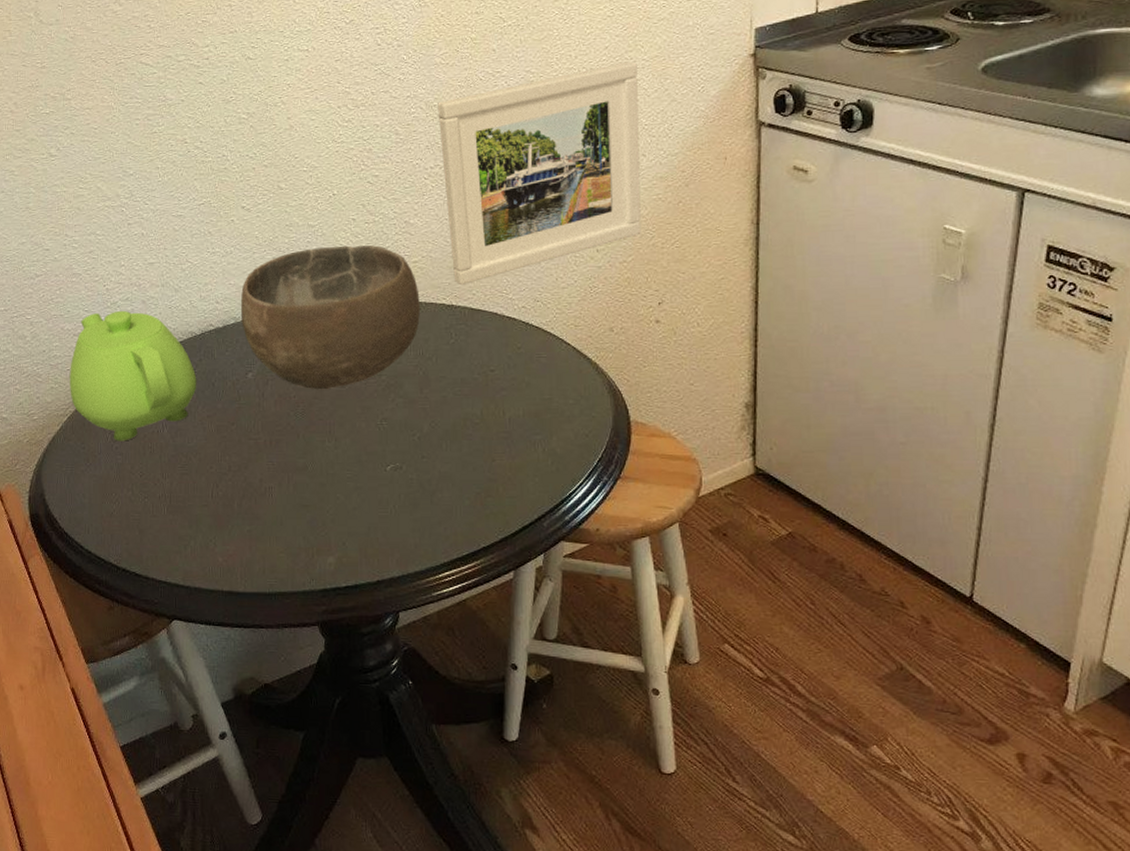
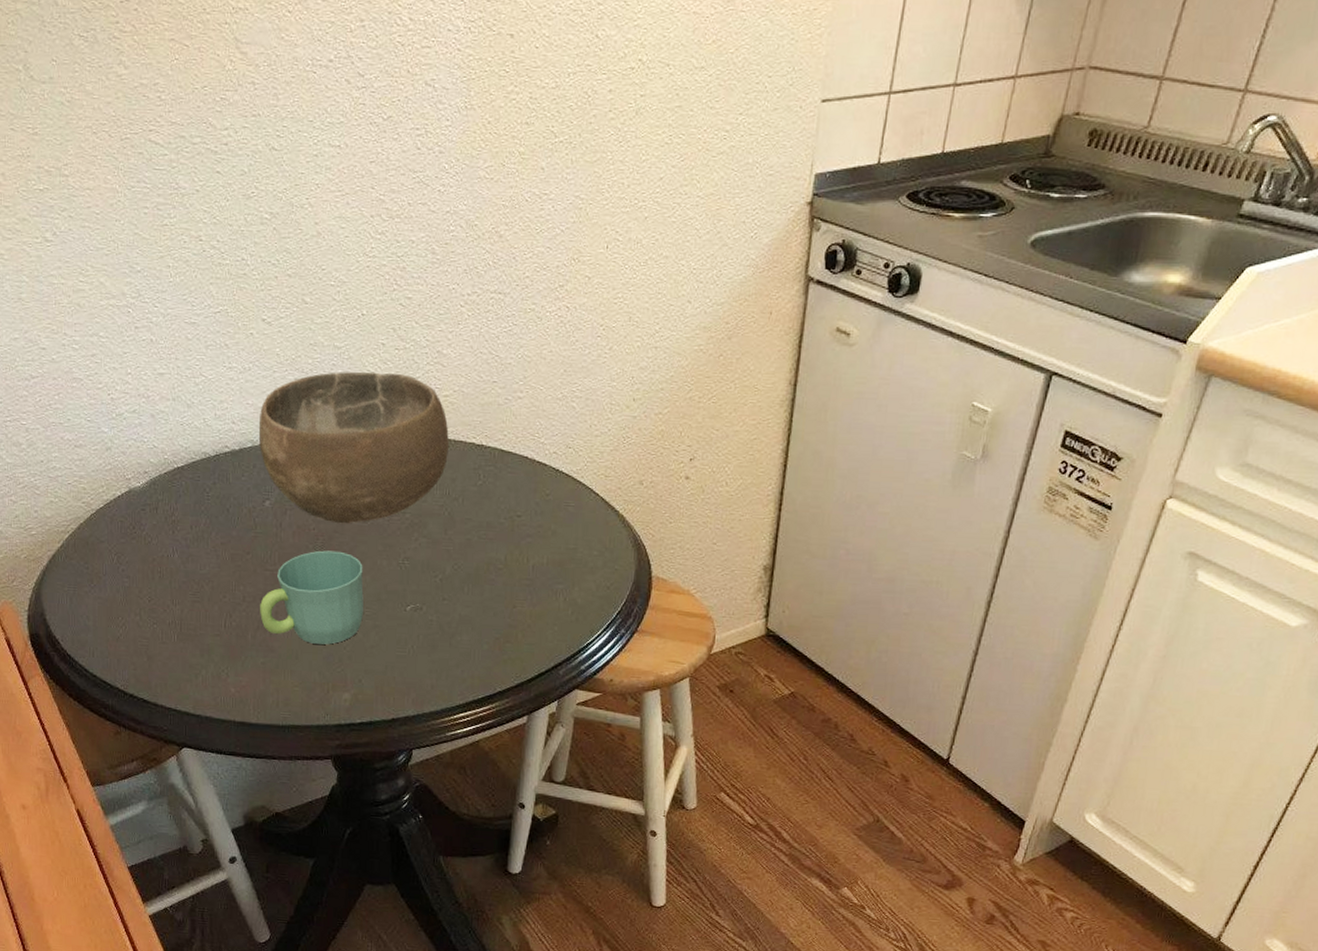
teapot: present [70,310,197,441] -> none [71,423,210,564]
mug: none [245,416,344,509] -> present [260,550,364,645]
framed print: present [438,61,641,286] -> none [478,196,691,425]

